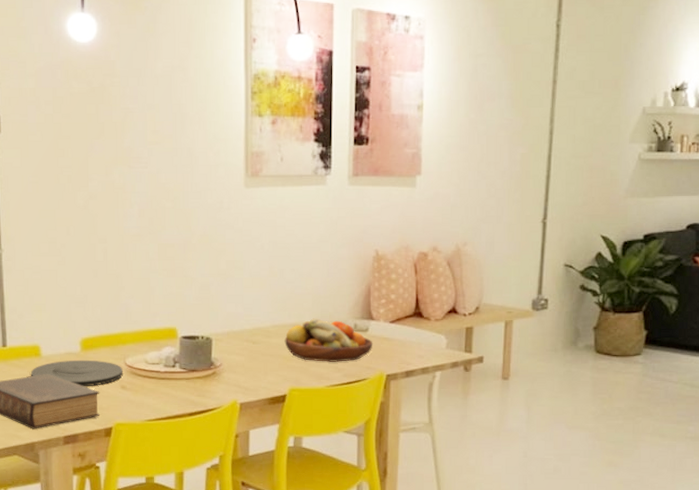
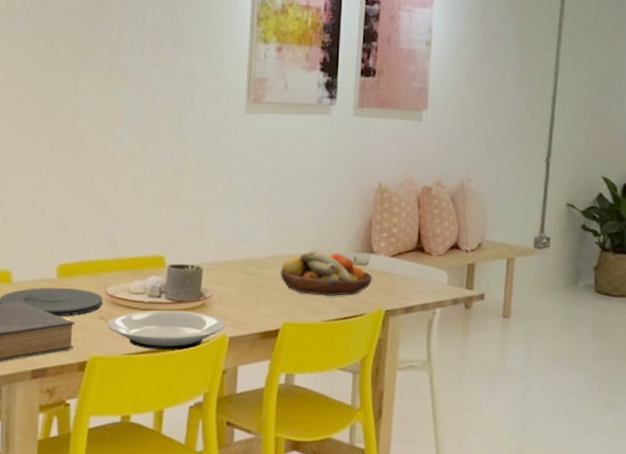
plate: none [128,379,235,416] -> present [107,310,225,350]

